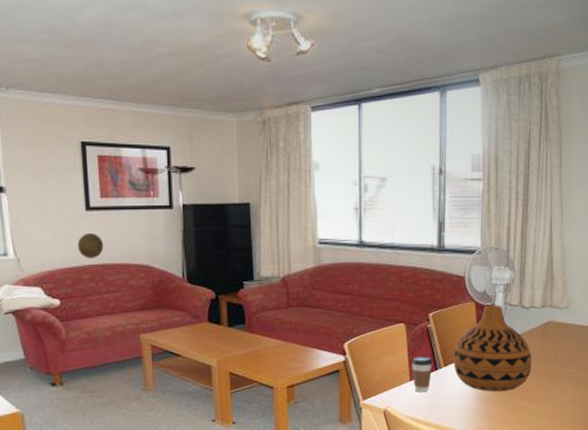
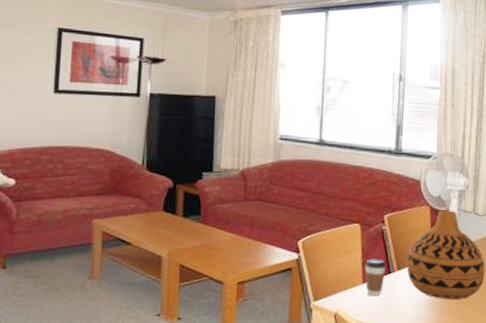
decorative plate: present [77,232,104,258] -> none [40,114,68,140]

